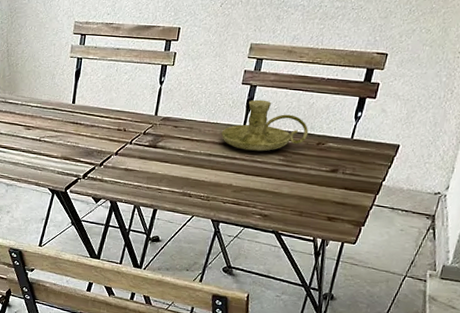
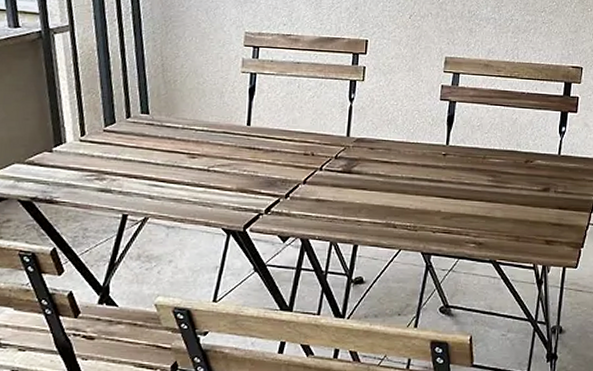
candle holder: present [221,99,309,152] -> none [423,116,515,172]

